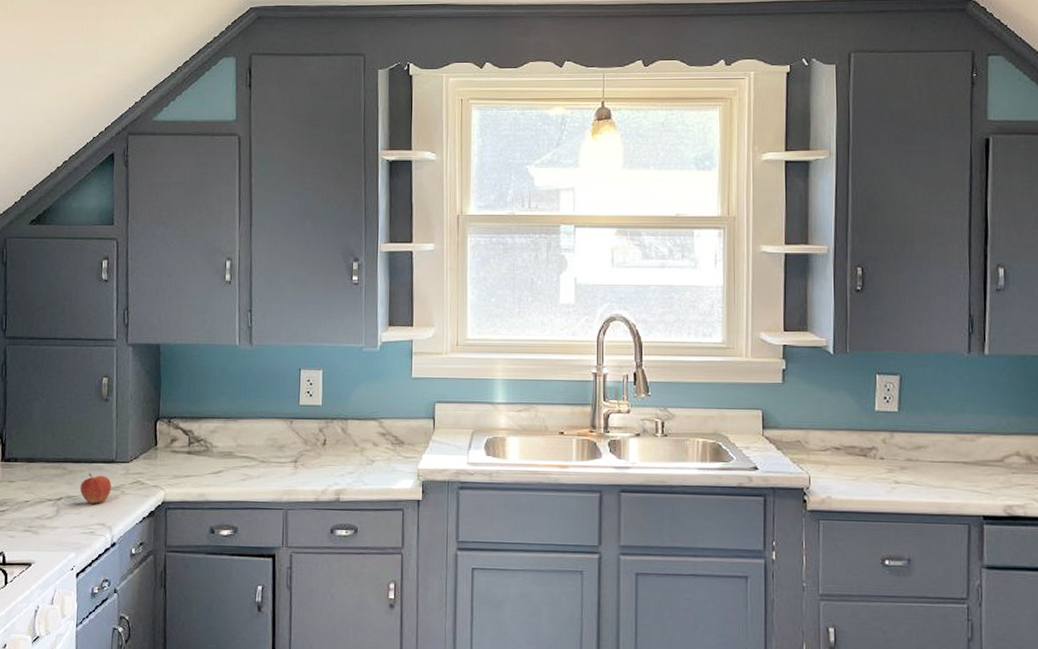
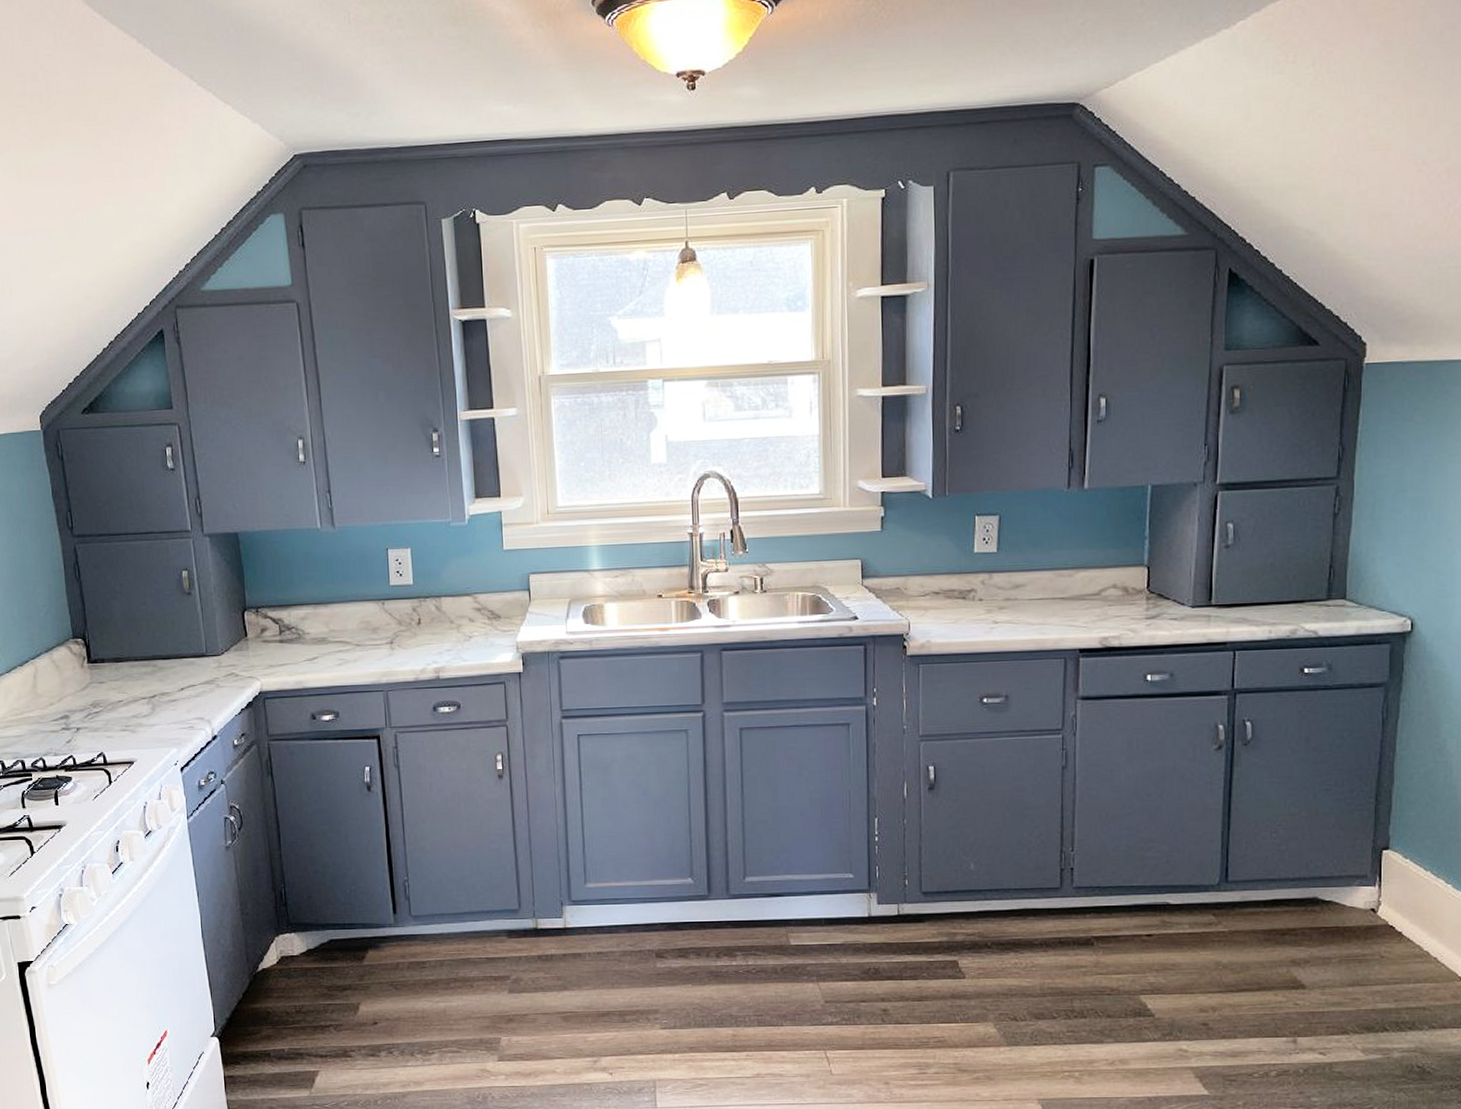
apple: present [80,472,112,504] -> none [173,668,206,699]

